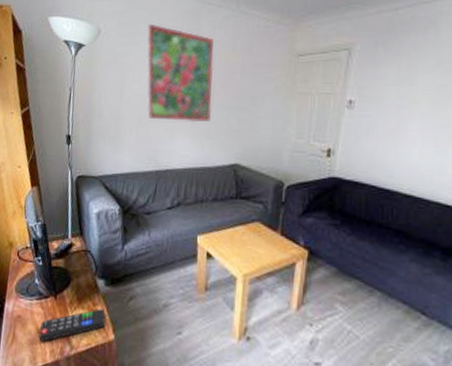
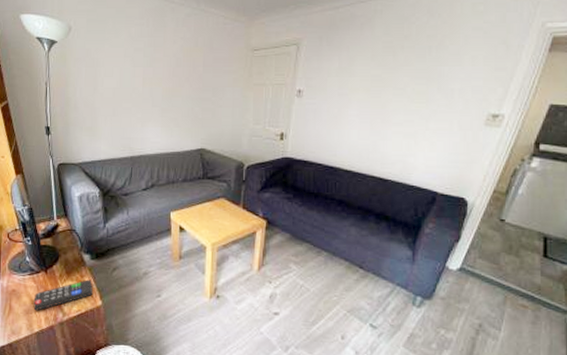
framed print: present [146,23,214,123] -> none [115,21,179,112]

